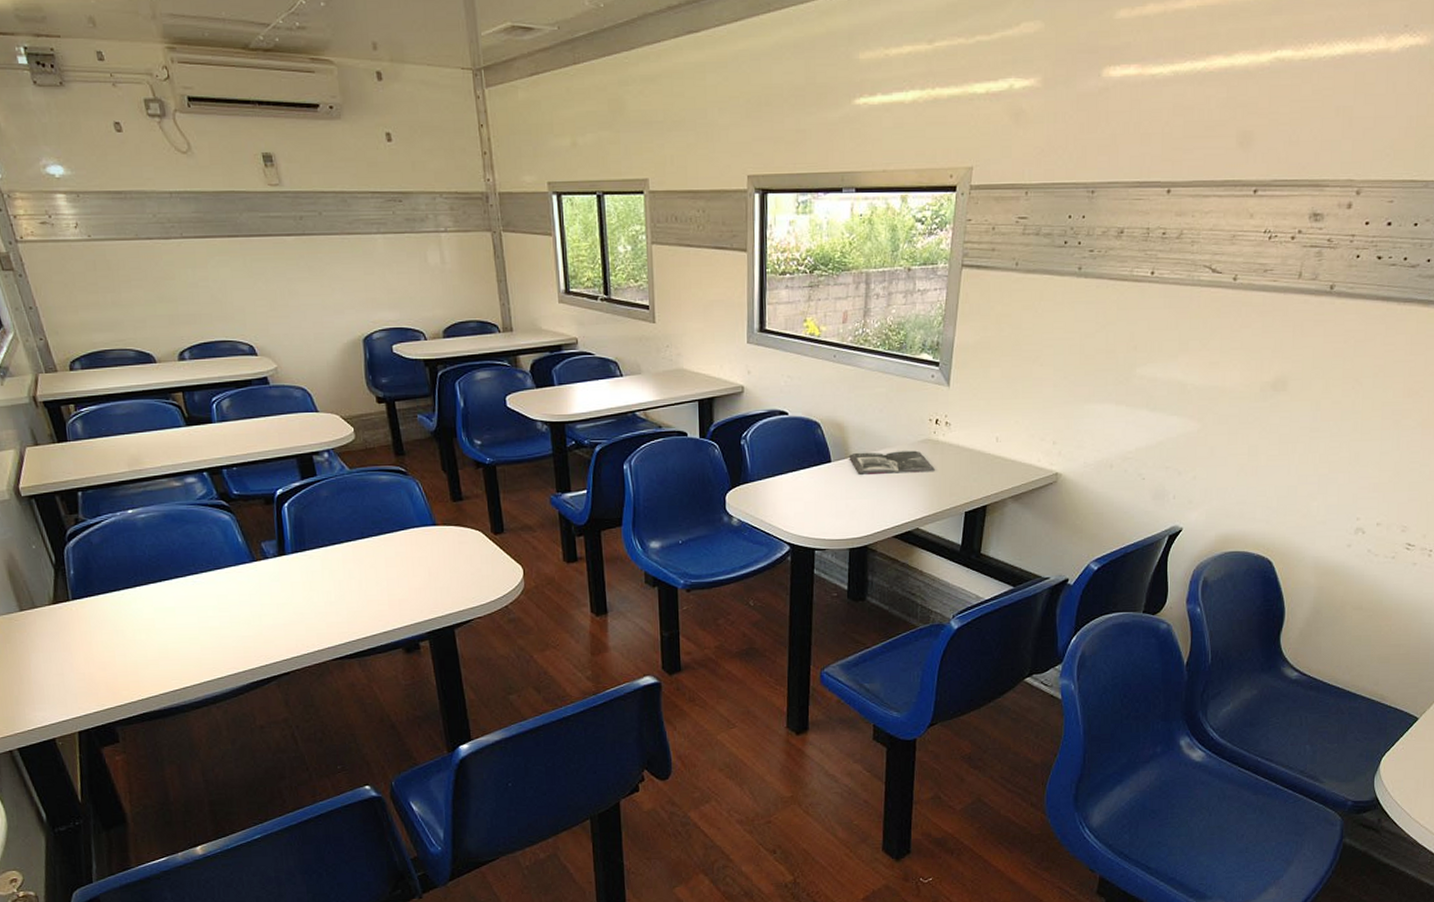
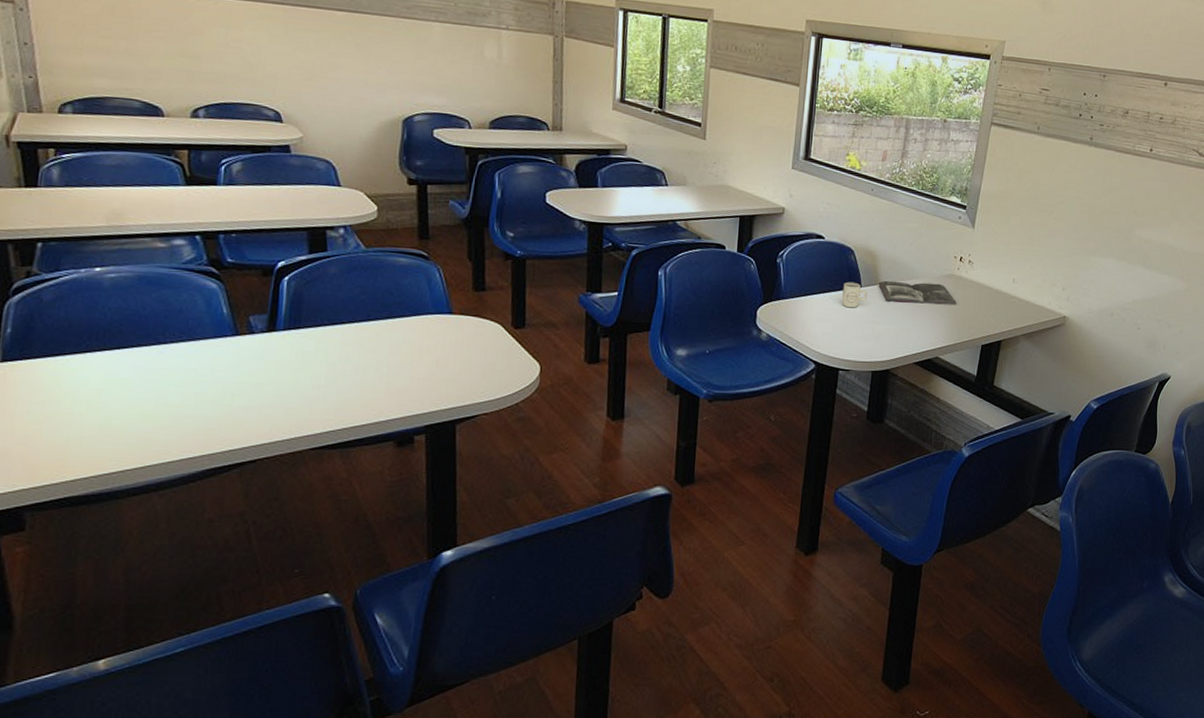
mug: none [811,457,839,485] -> present [841,281,868,308]

